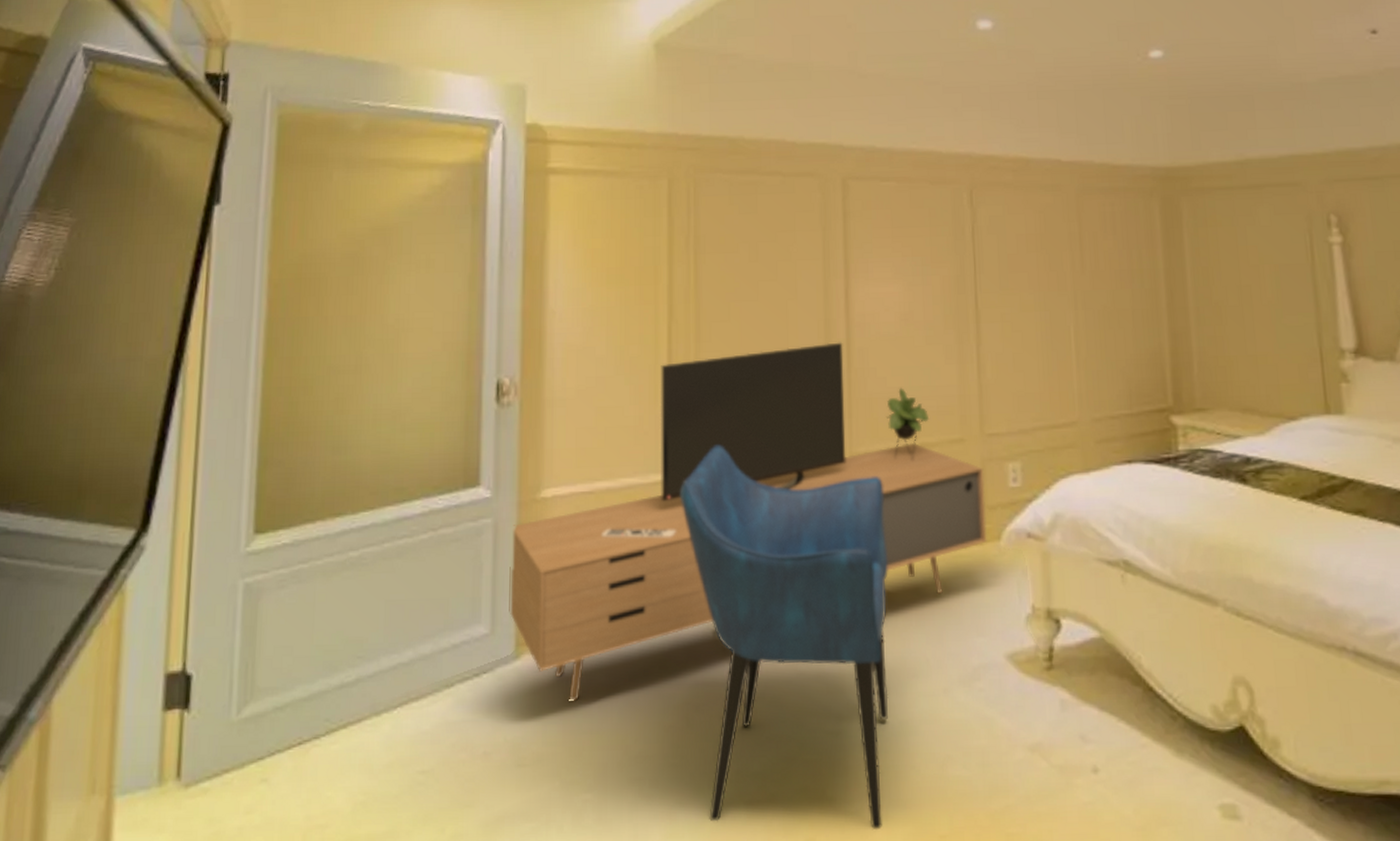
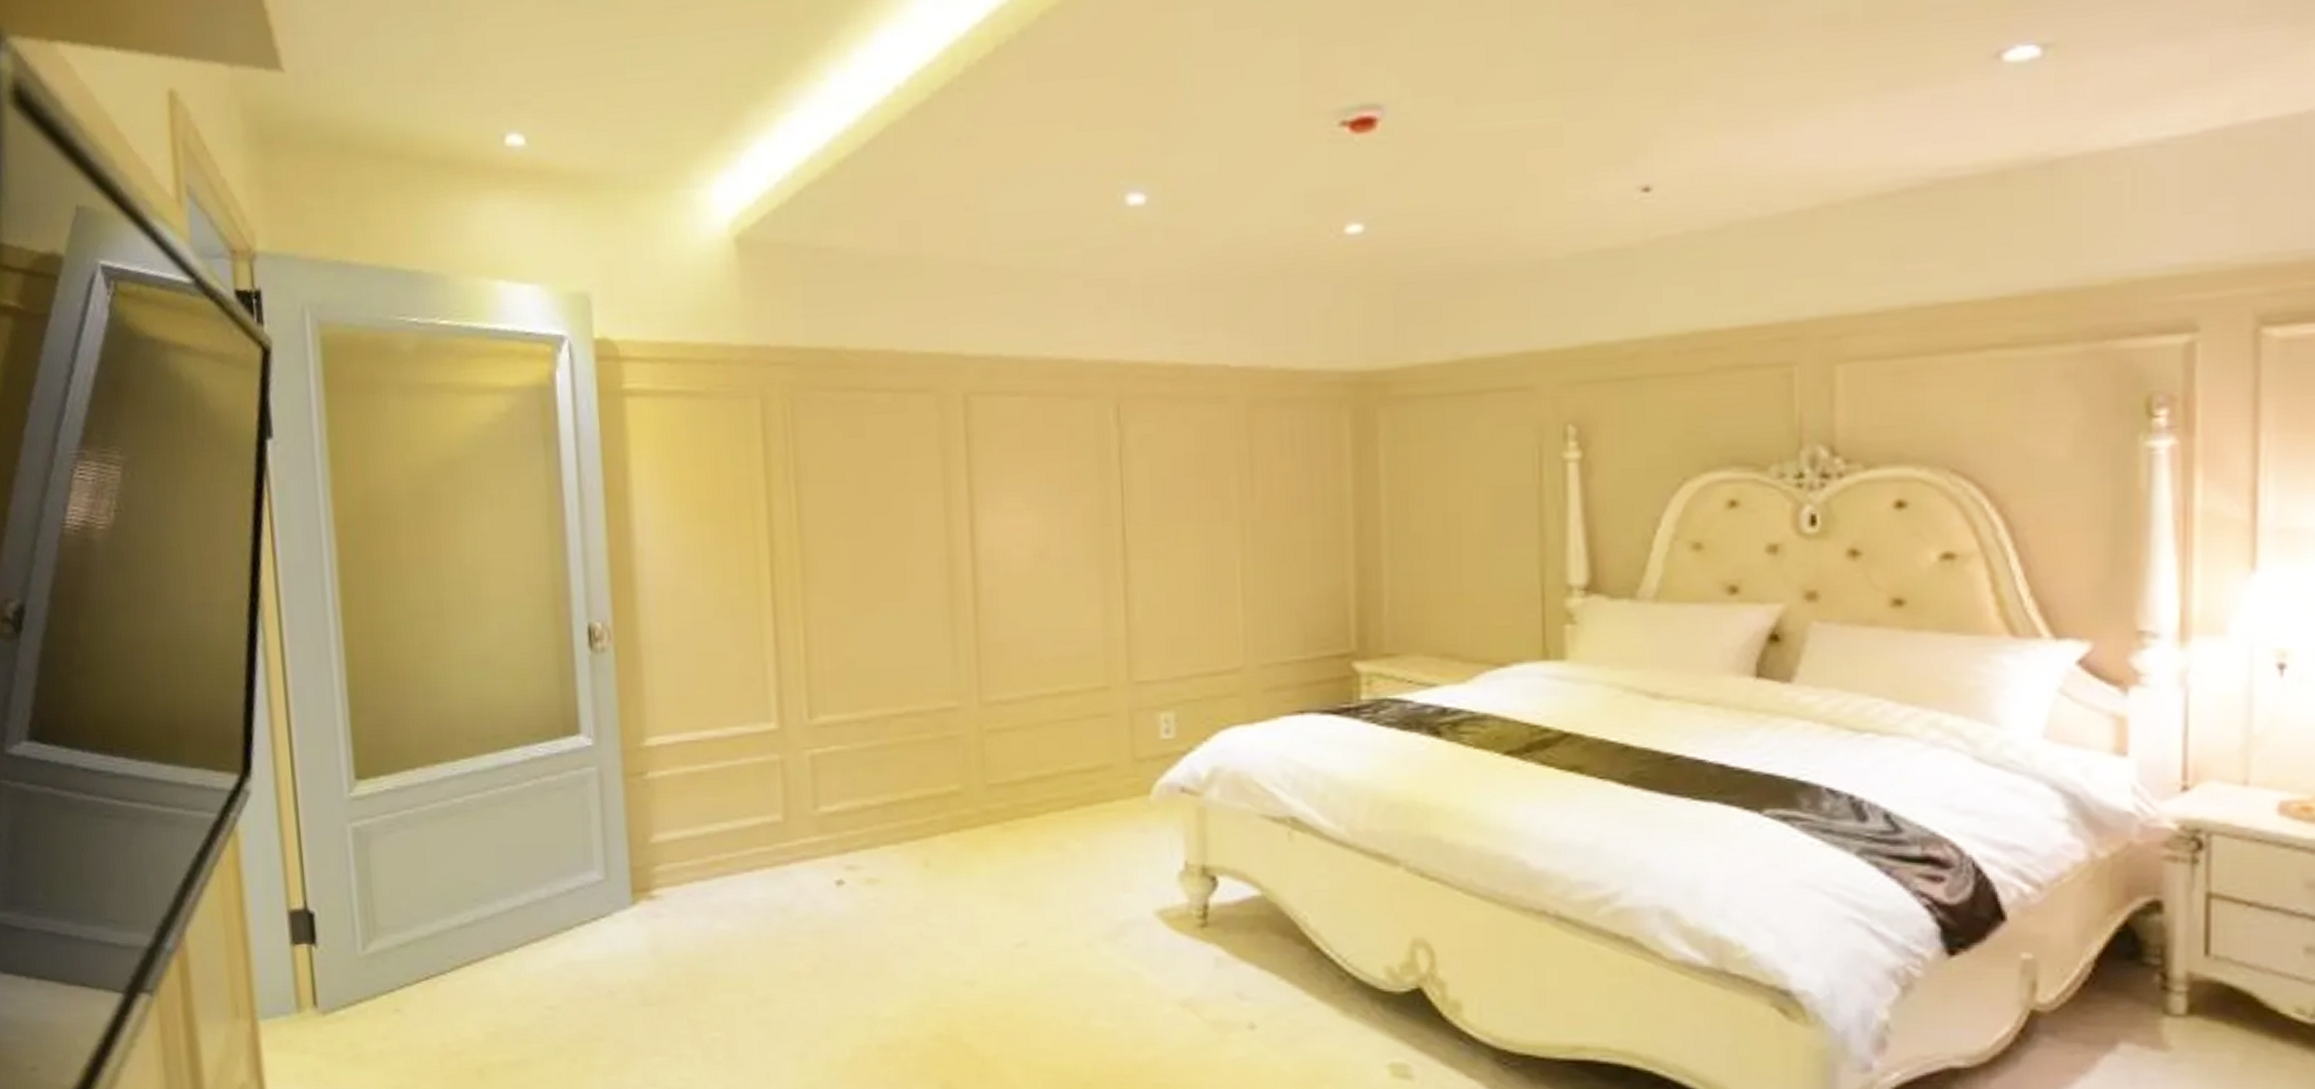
media console: present [509,342,987,702] -> none [618,581,1135,947]
armchair: present [681,444,889,830] -> none [794,692,1026,1076]

